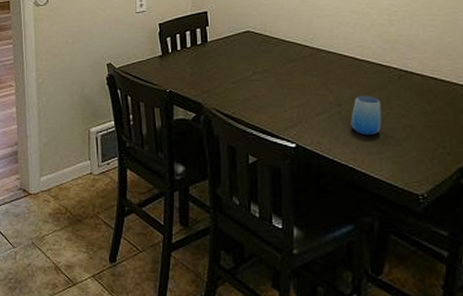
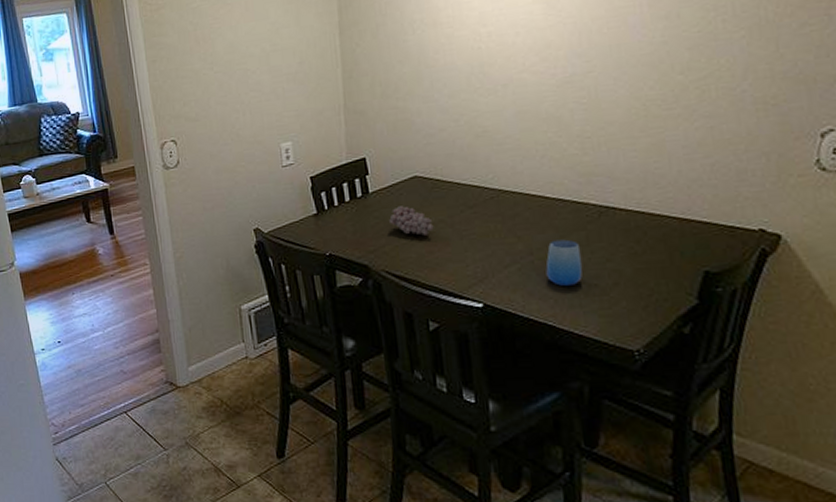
fruit: none [223,55,260,82] -> present [389,206,434,235]

